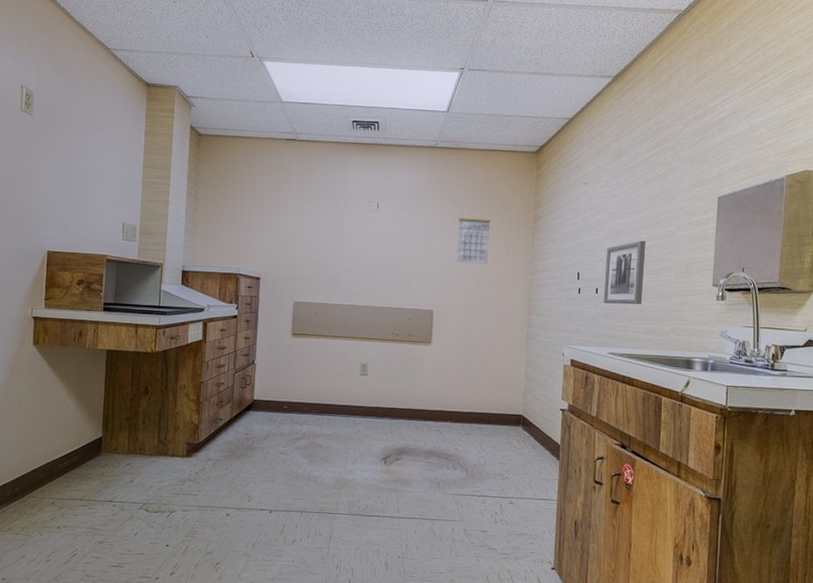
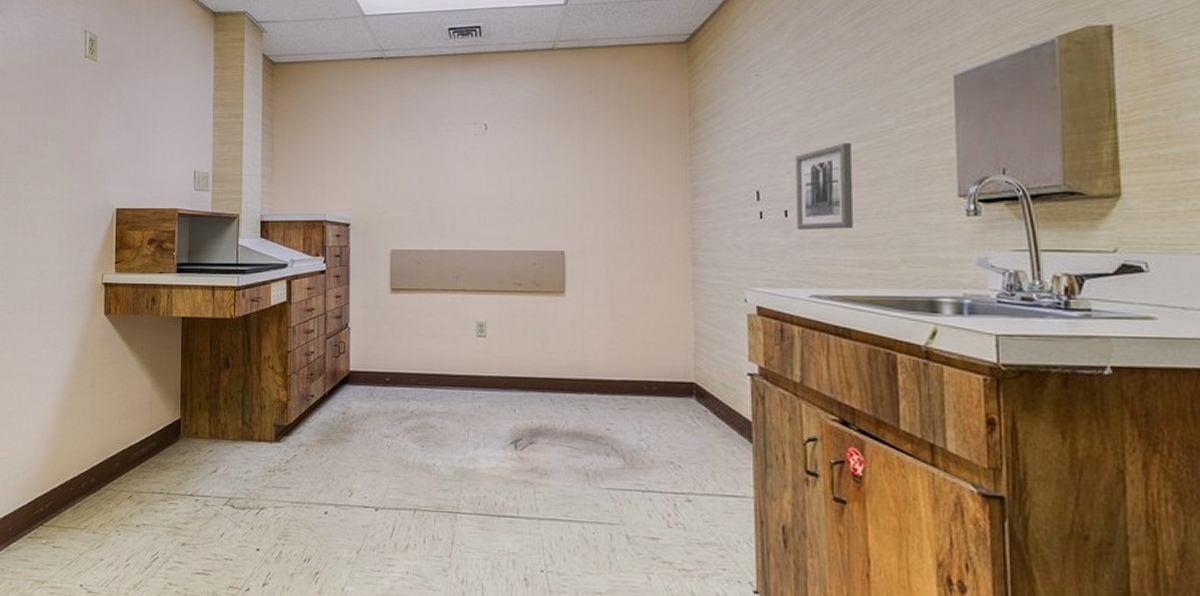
calendar: present [456,217,491,264] -> none [589,132,632,189]

